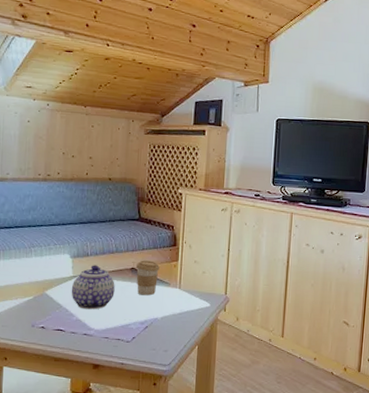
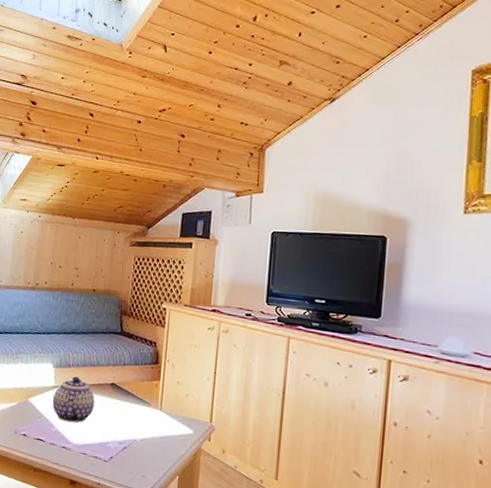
coffee cup: present [136,260,159,296] -> none [116,376,140,415]

